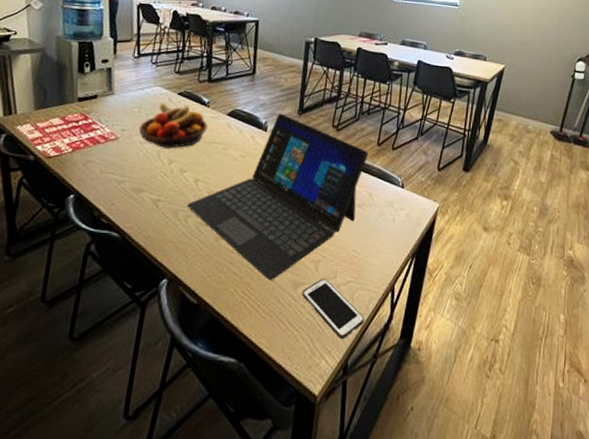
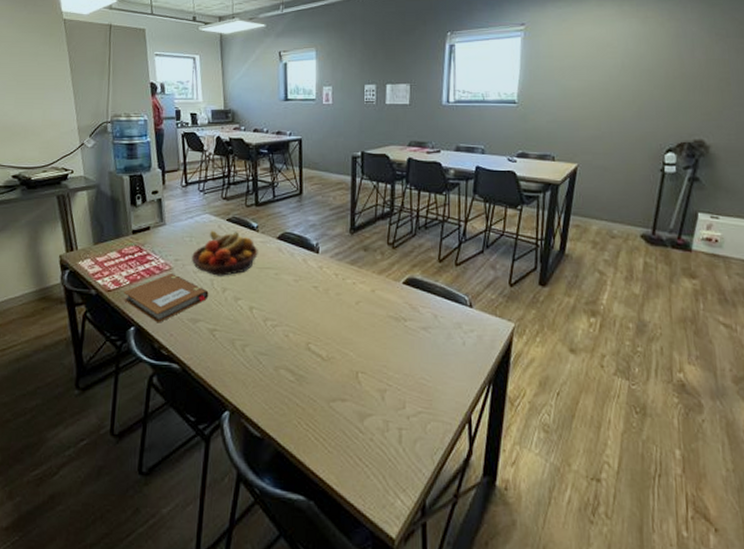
notebook: none [64,143,155,192] -> present [123,274,209,323]
laptop: present [187,113,369,280] -> none [243,233,430,411]
cell phone: present [302,278,365,340] -> none [369,409,440,477]

